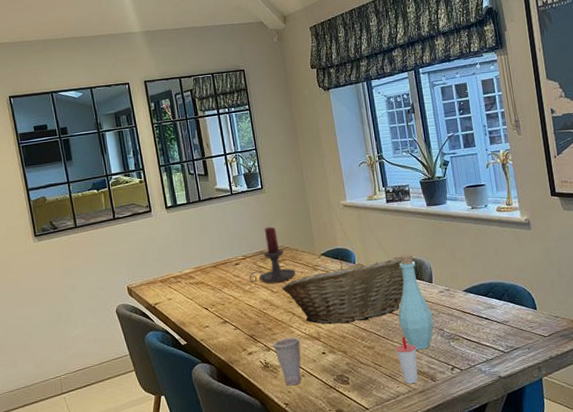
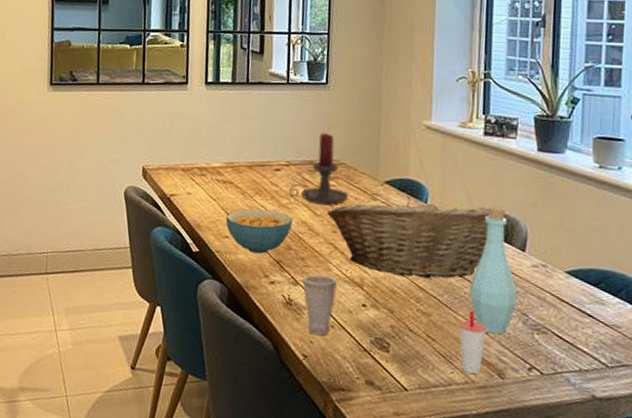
cereal bowl: none [203,296,257,334] -> present [225,208,293,254]

